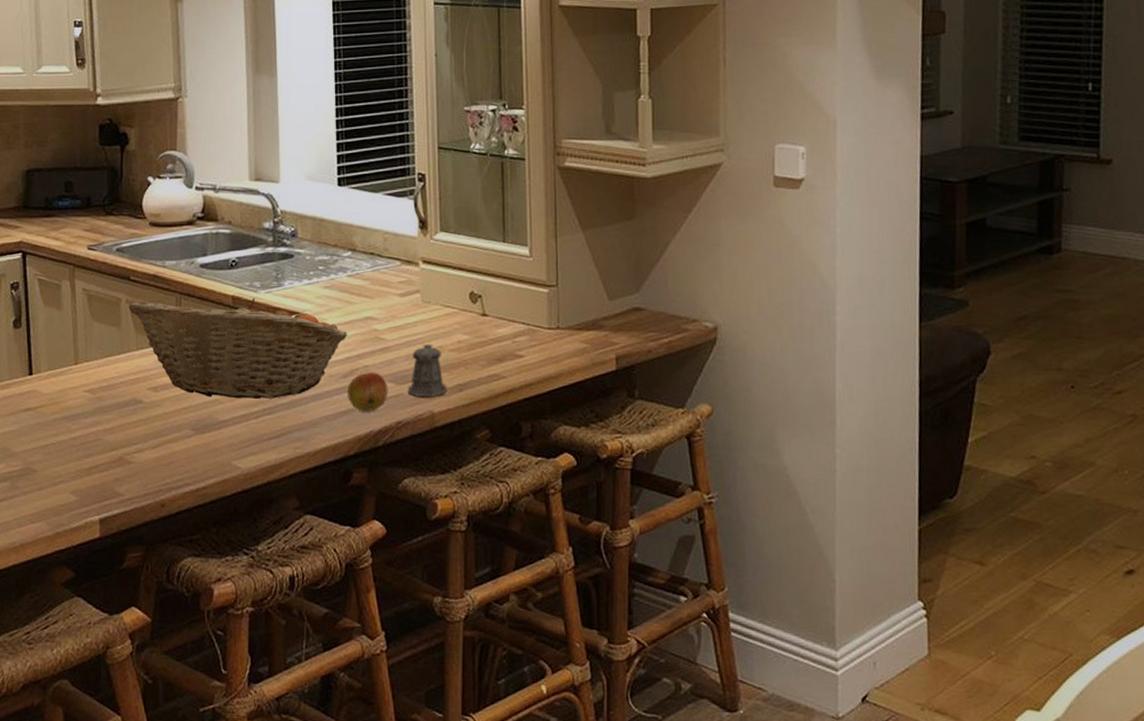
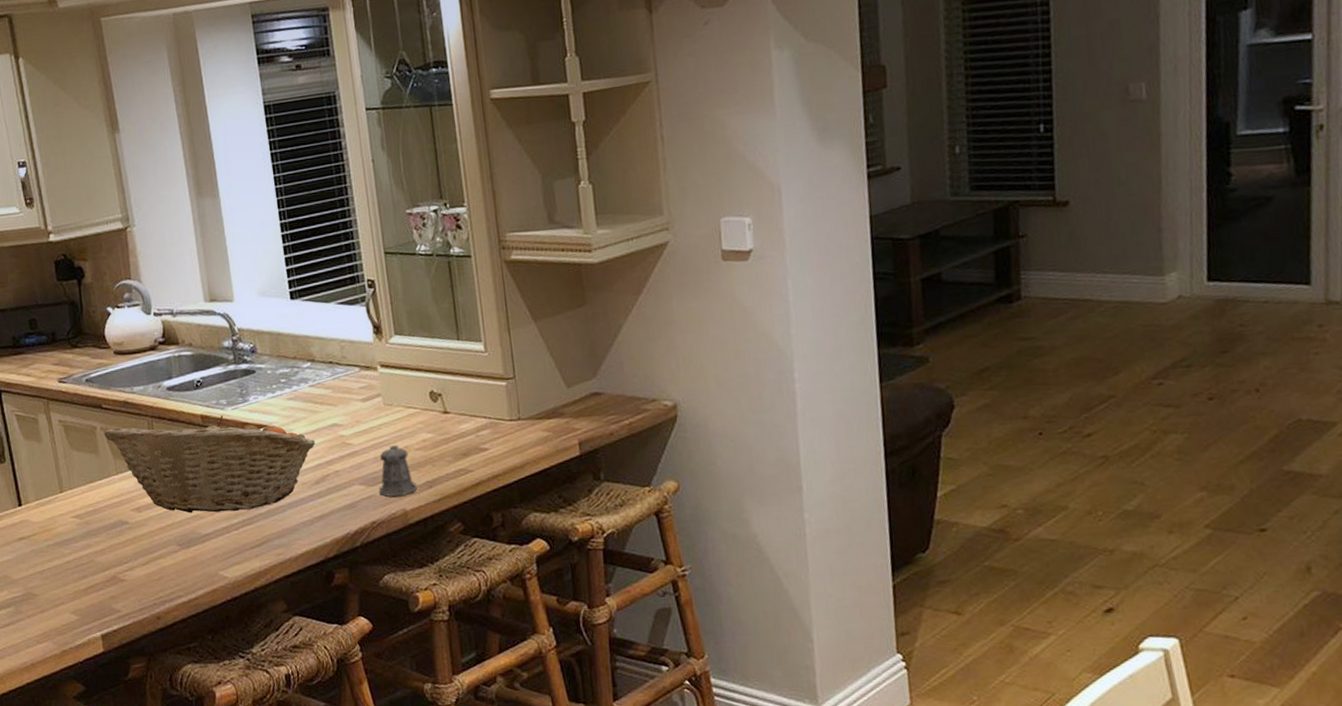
apple: present [348,372,388,411] -> none [321,476,361,515]

